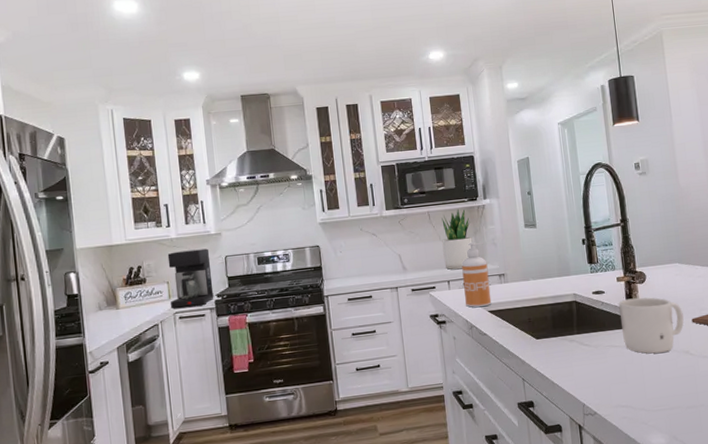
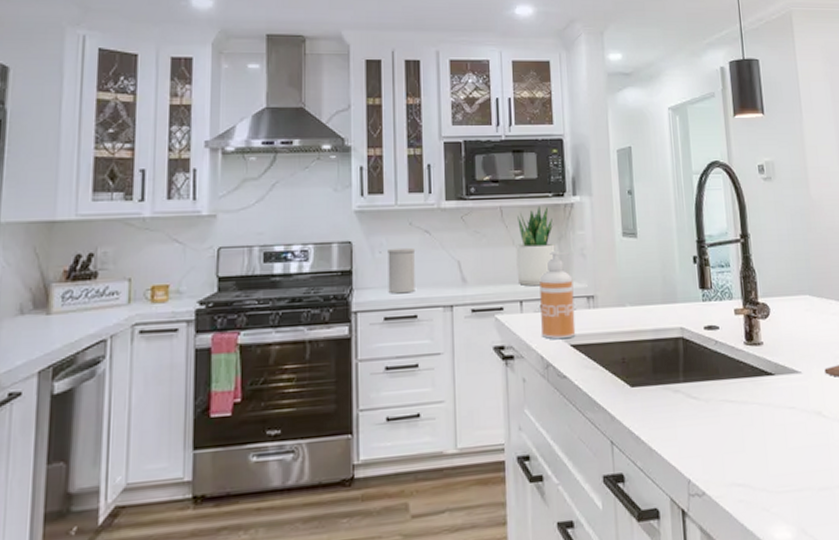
coffee maker: present [167,248,214,308] -> none [130,235,197,318]
canister: none [346,247,369,282] -> present [388,247,416,294]
mug: present [618,297,684,354] -> none [735,337,816,413]

